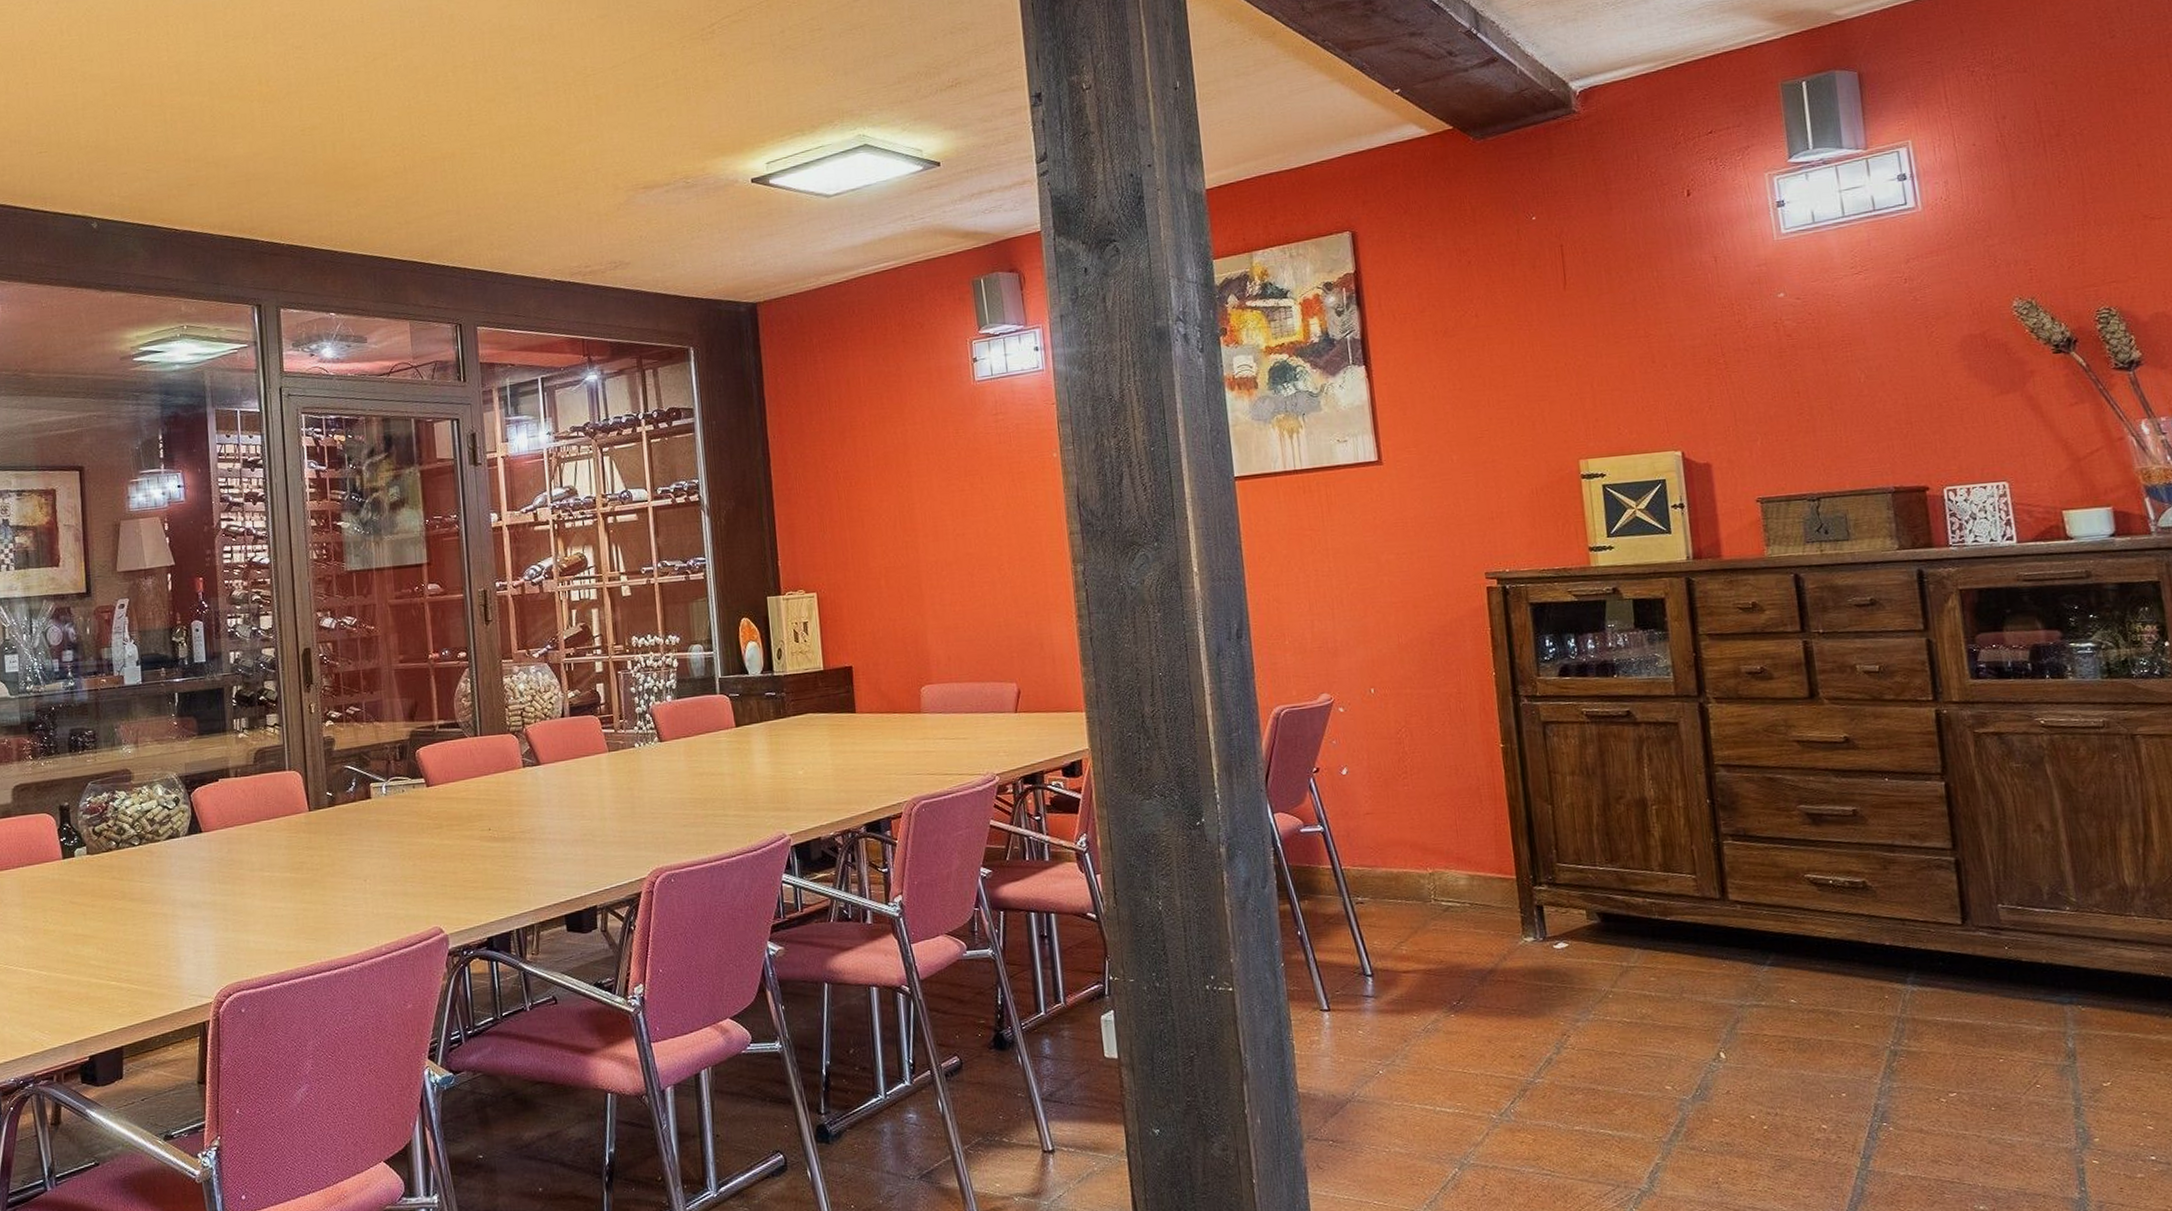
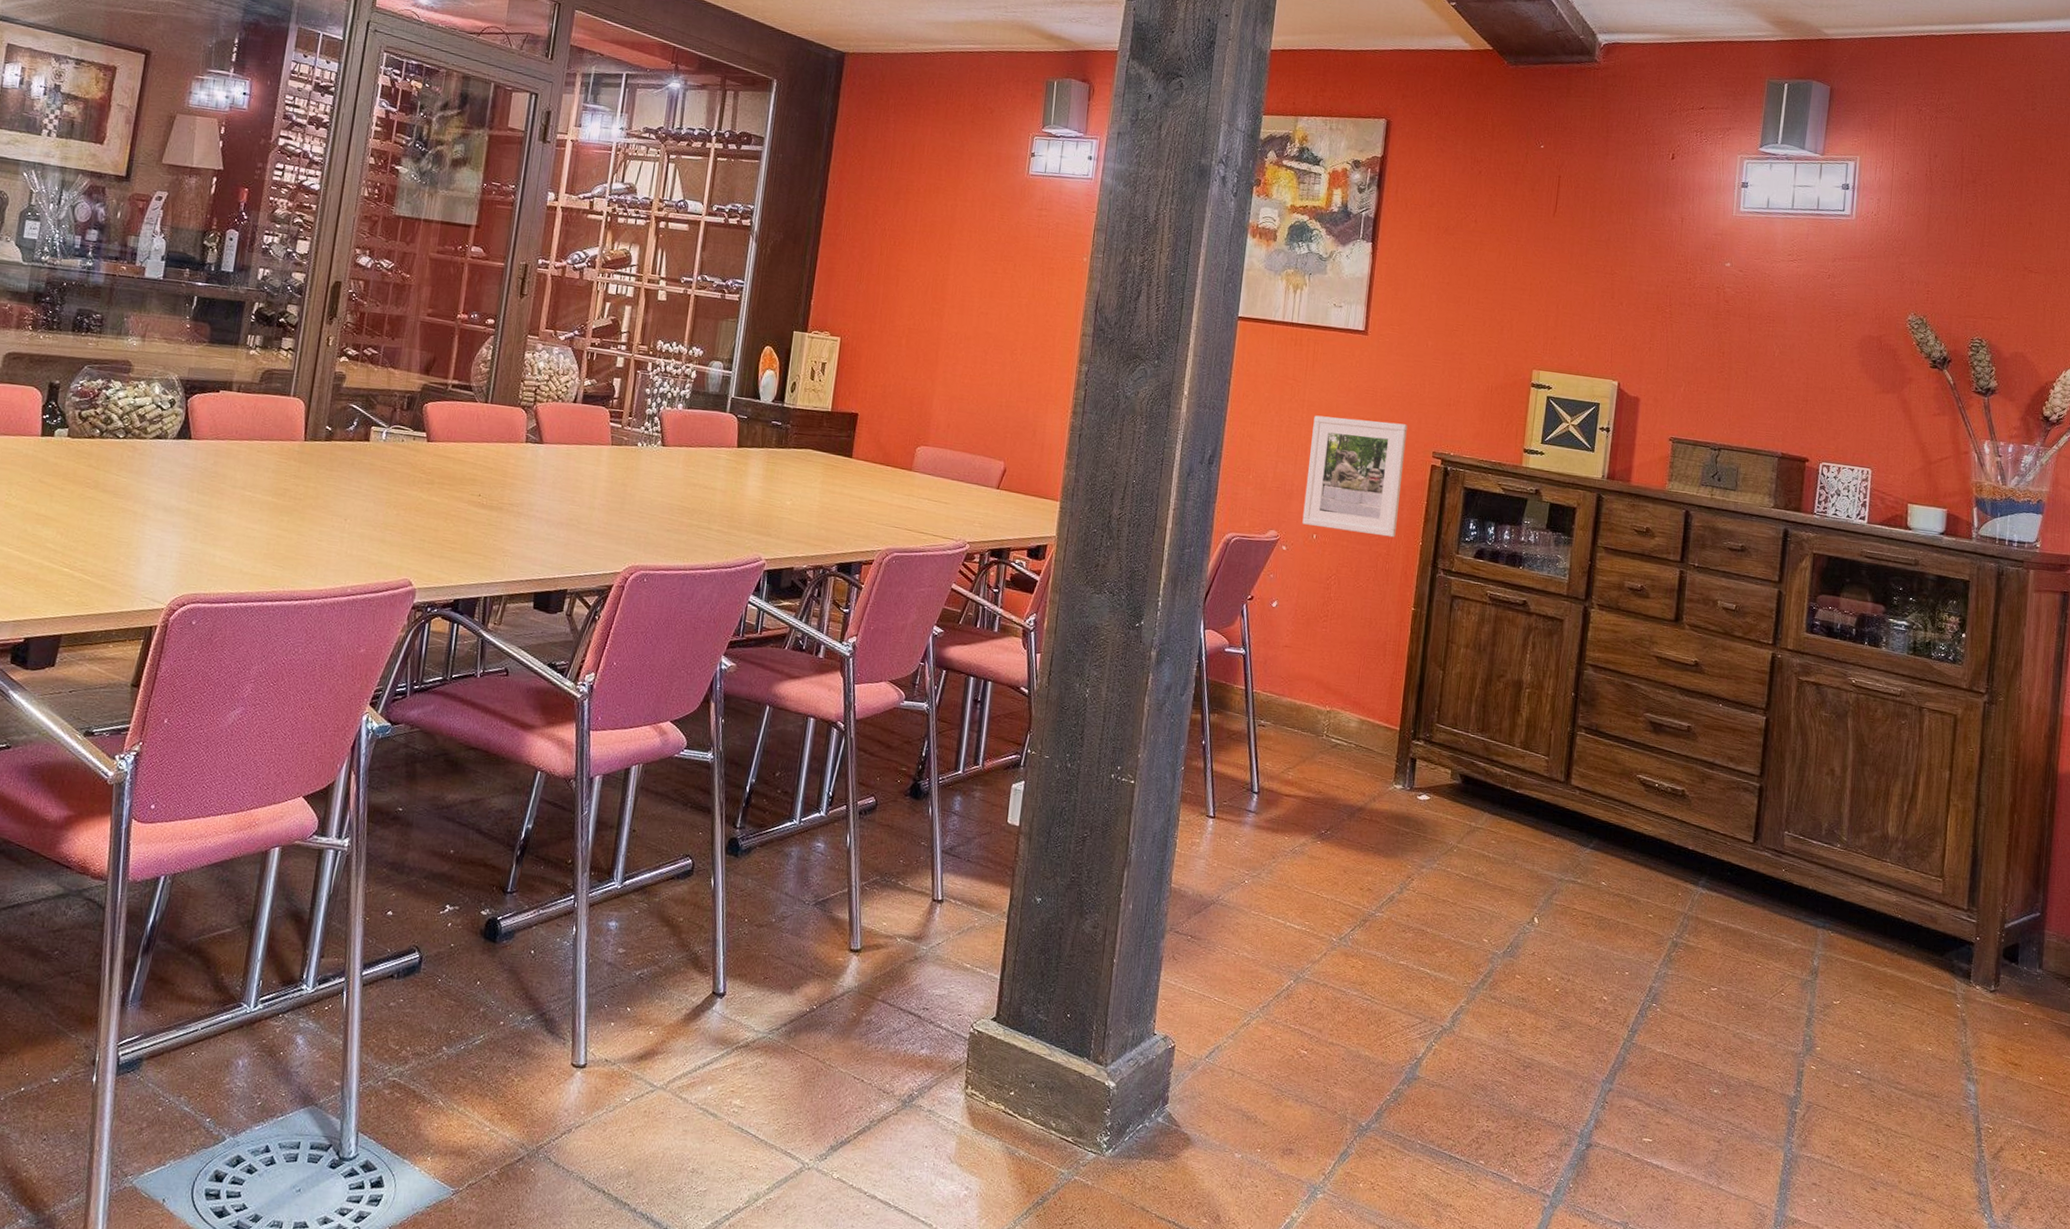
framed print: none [1342,550,1464,681] -> present [1302,415,1408,538]

